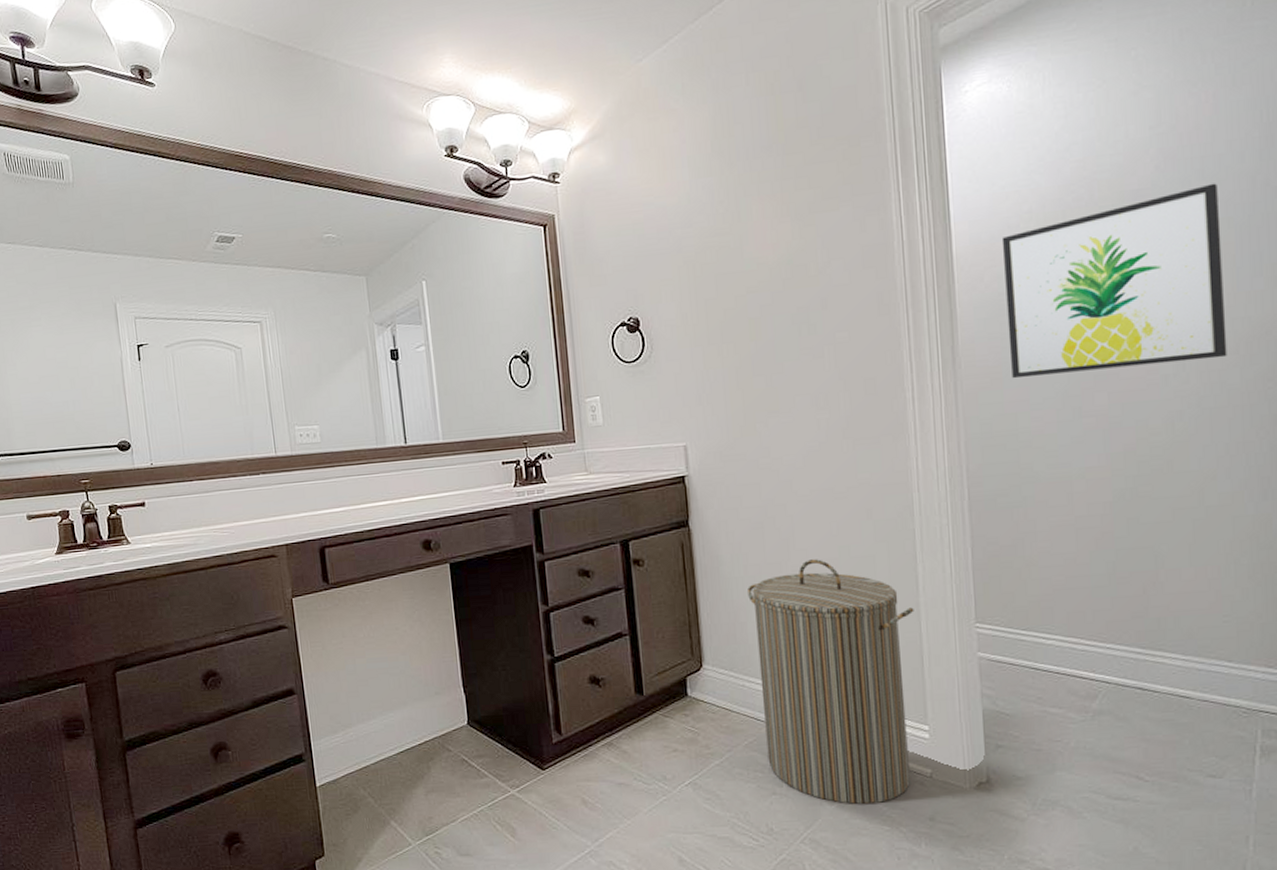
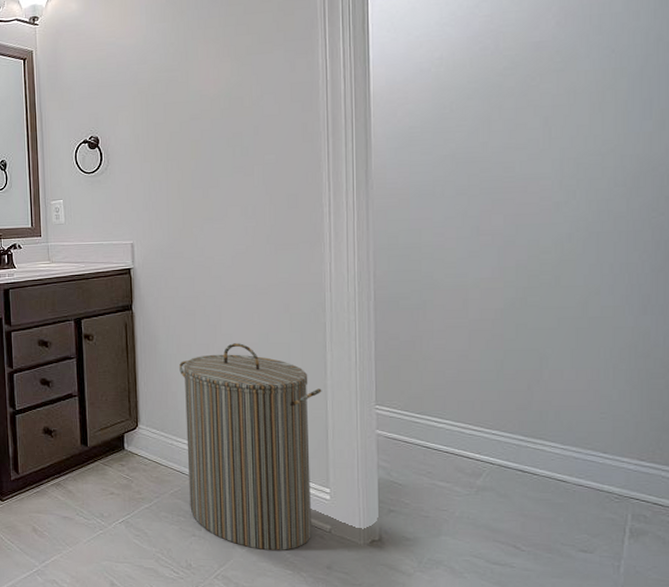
wall art: present [1001,183,1227,379] -> none [414,37,616,200]

